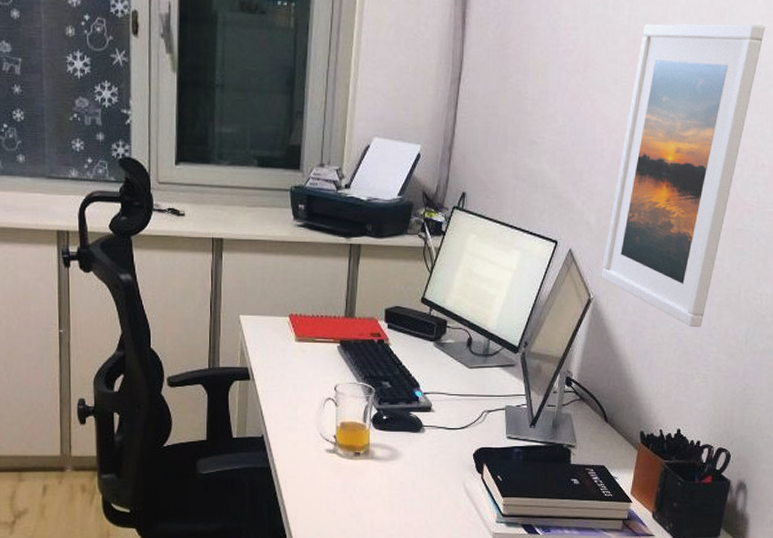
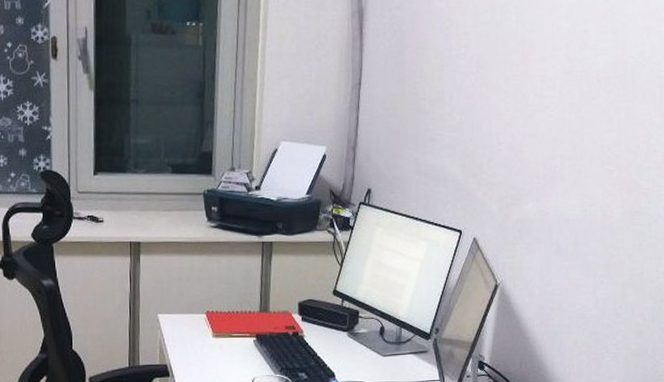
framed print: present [601,23,765,327] -> none [506,21,646,307]

